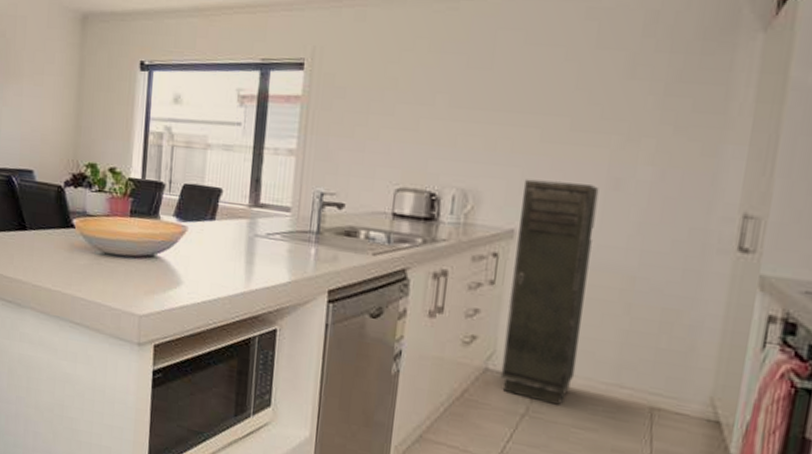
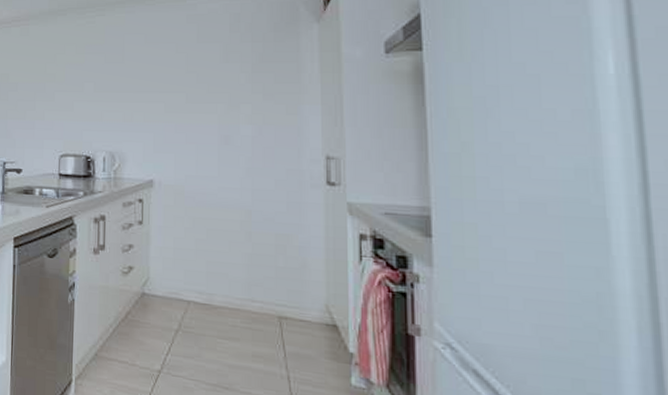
storage cabinet: present [500,179,599,405] -> none [155,141,215,320]

